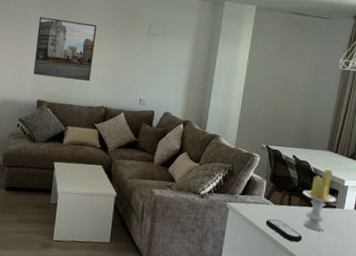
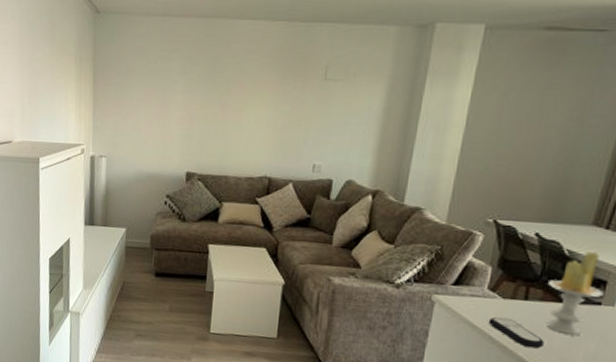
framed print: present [33,17,97,82] -> none [180,70,257,147]

